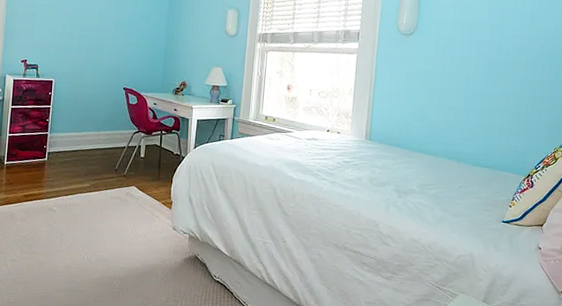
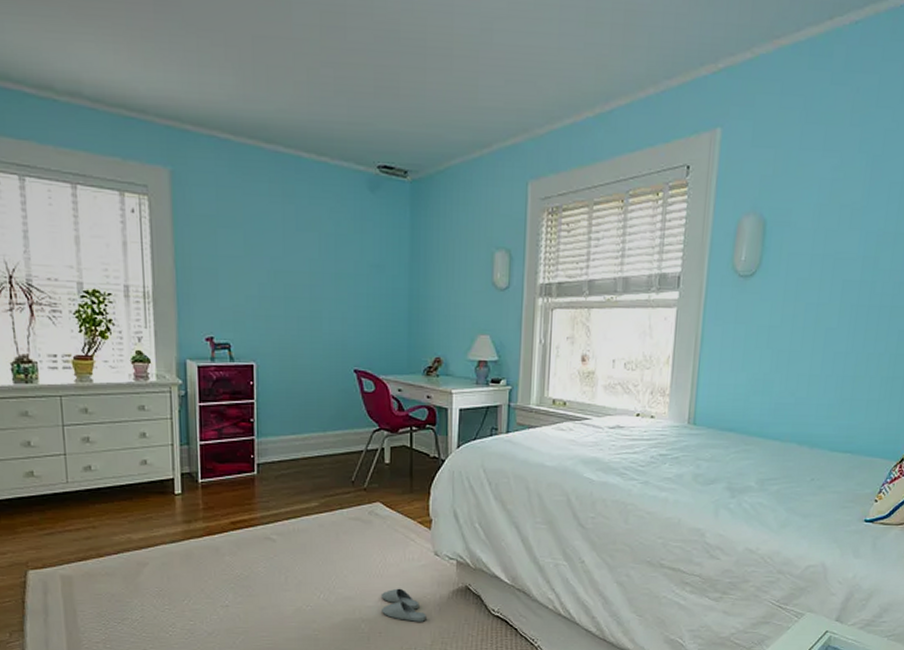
slippers: none [130,254,164,283] -> present [380,588,426,623]

